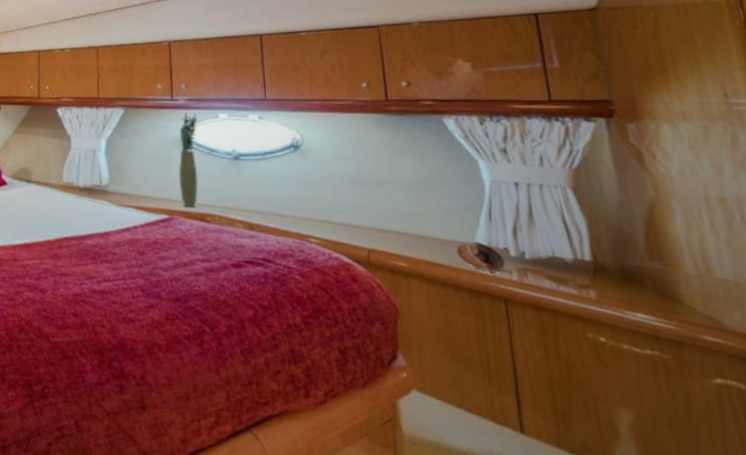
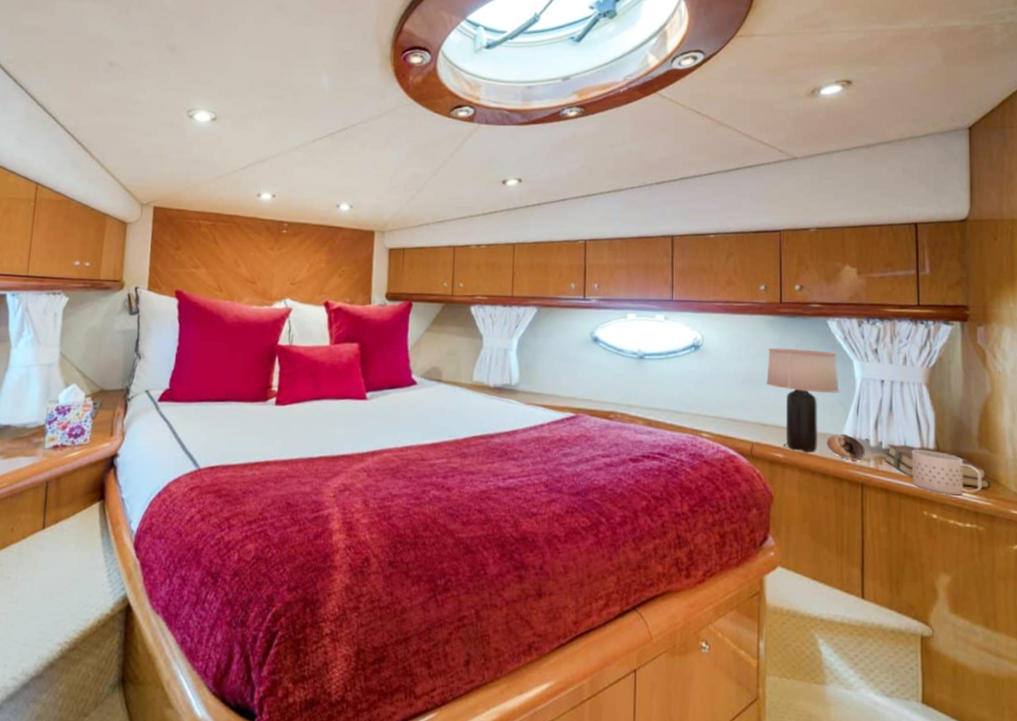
vase: present [178,113,199,207] -> none [586,312,607,405]
table lamp: none [376,147,467,262] -> present [765,347,841,452]
books: none [528,253,672,310] -> present [884,443,991,489]
mug: none [562,261,661,316] -> present [911,450,983,496]

